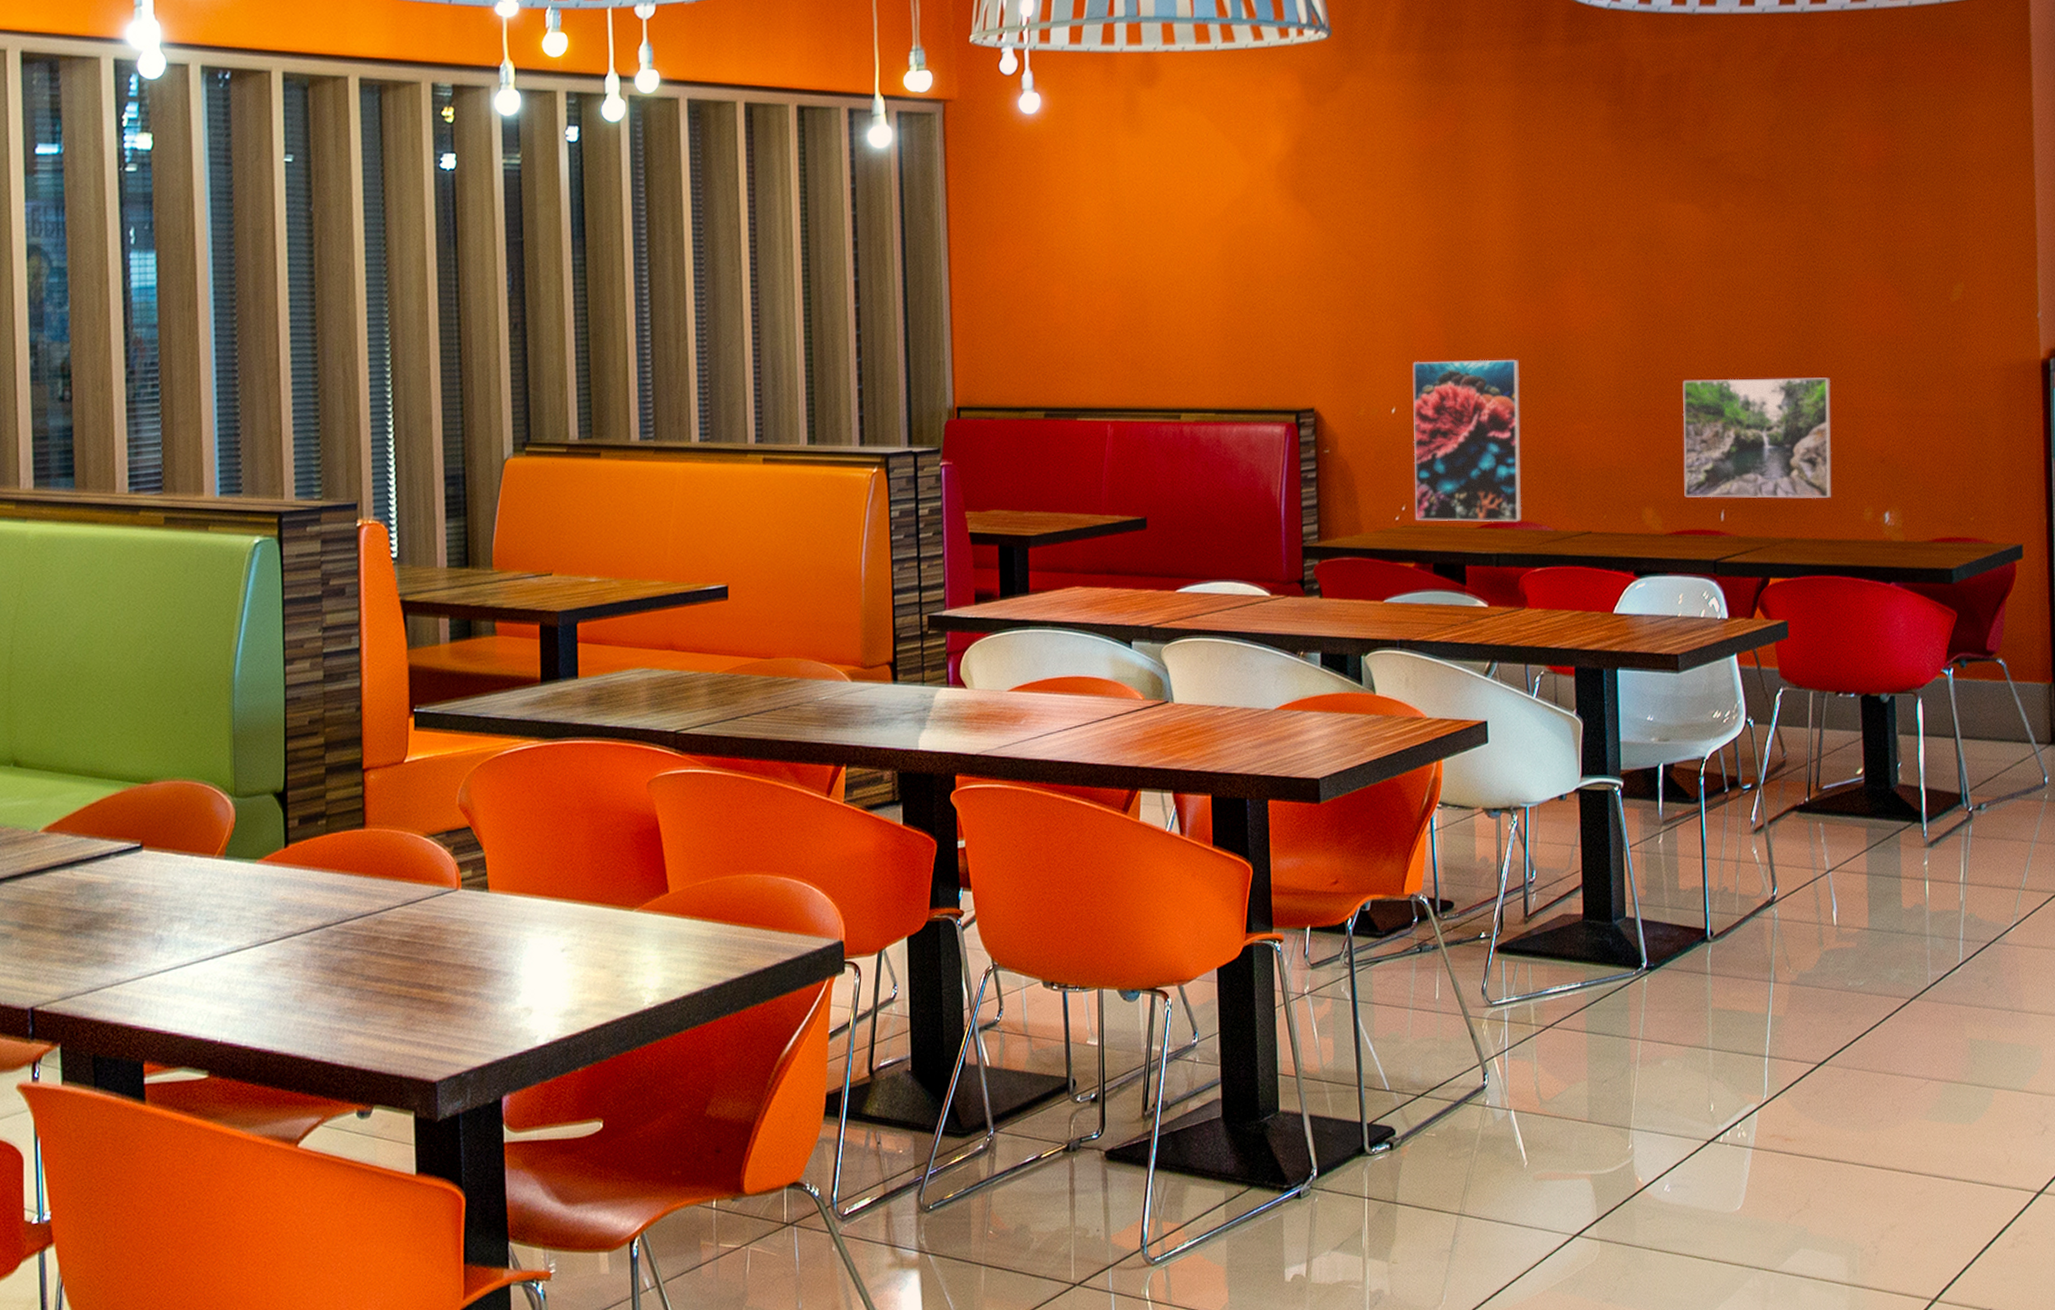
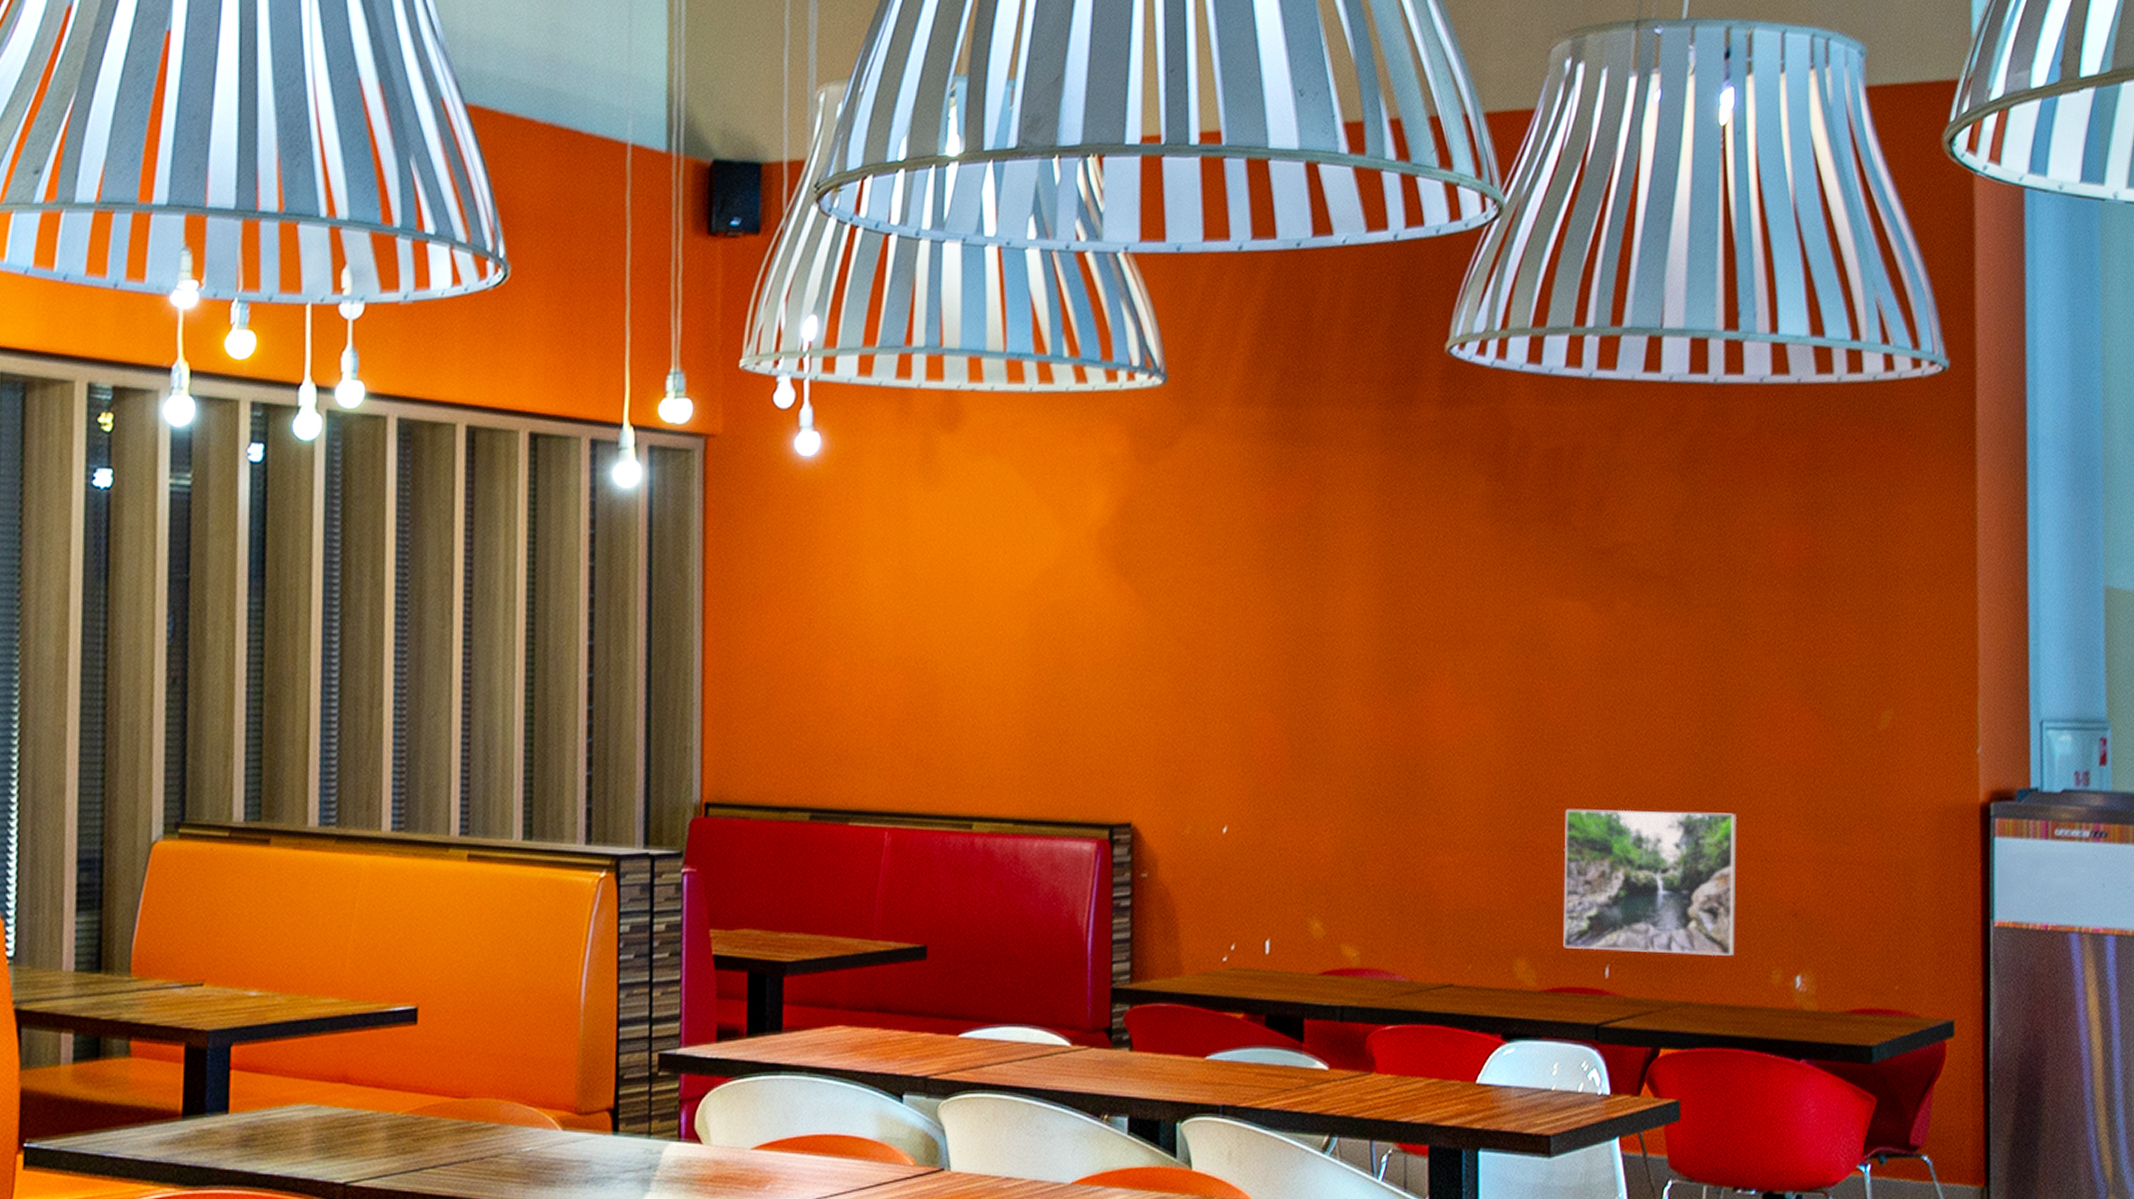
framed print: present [1412,359,1522,523] -> none [1246,772,1376,970]

